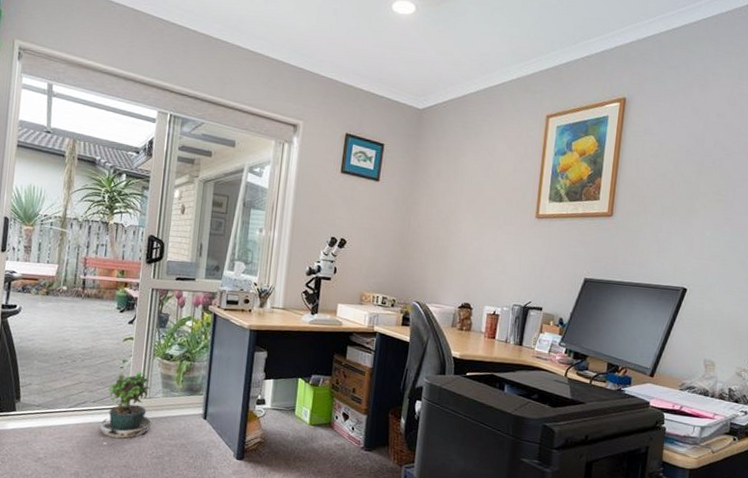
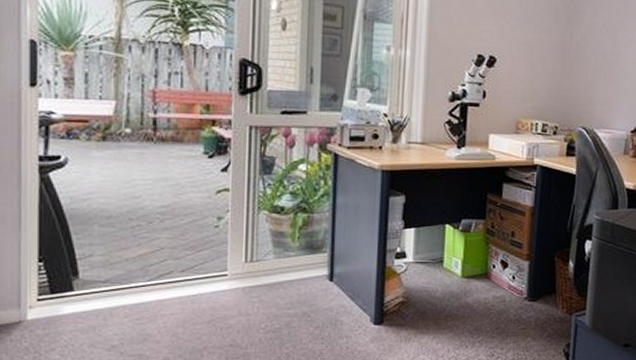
potted plant: present [99,371,153,441] -> none [192,229,263,318]

